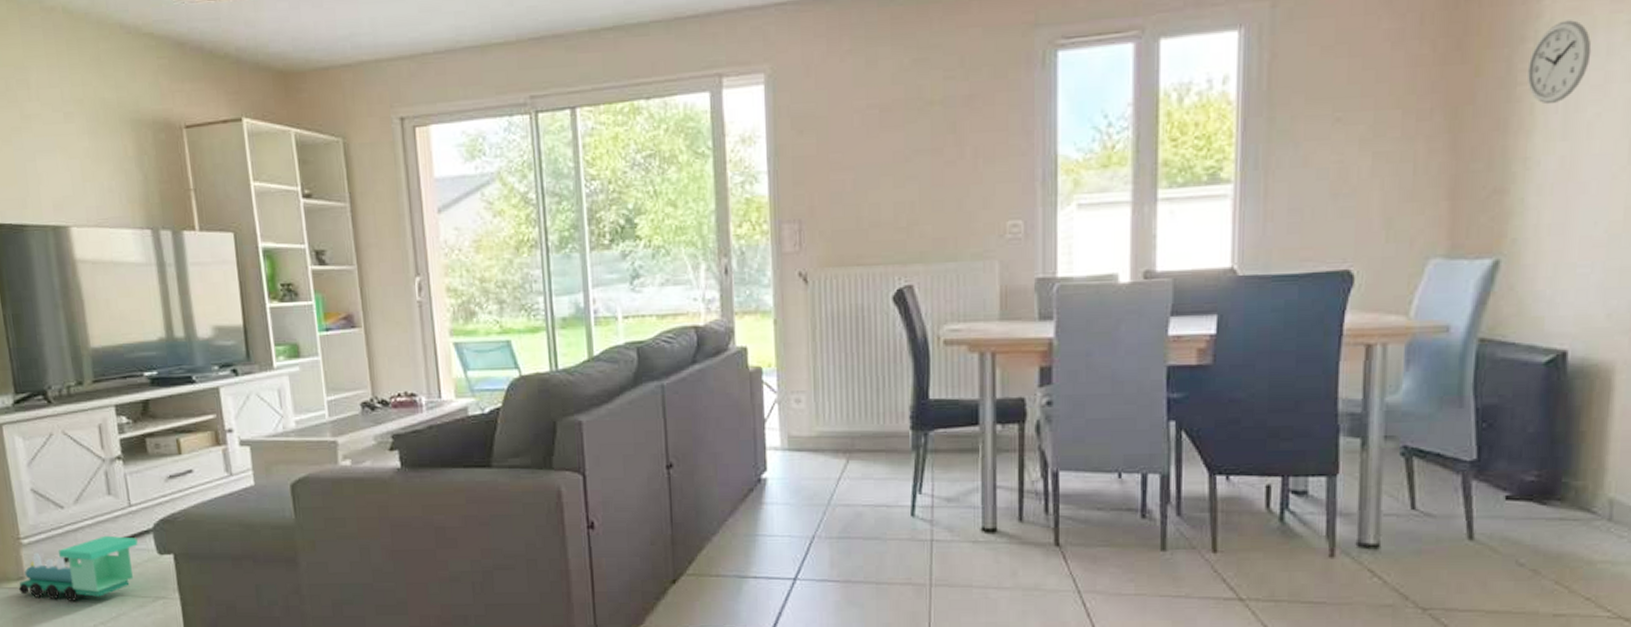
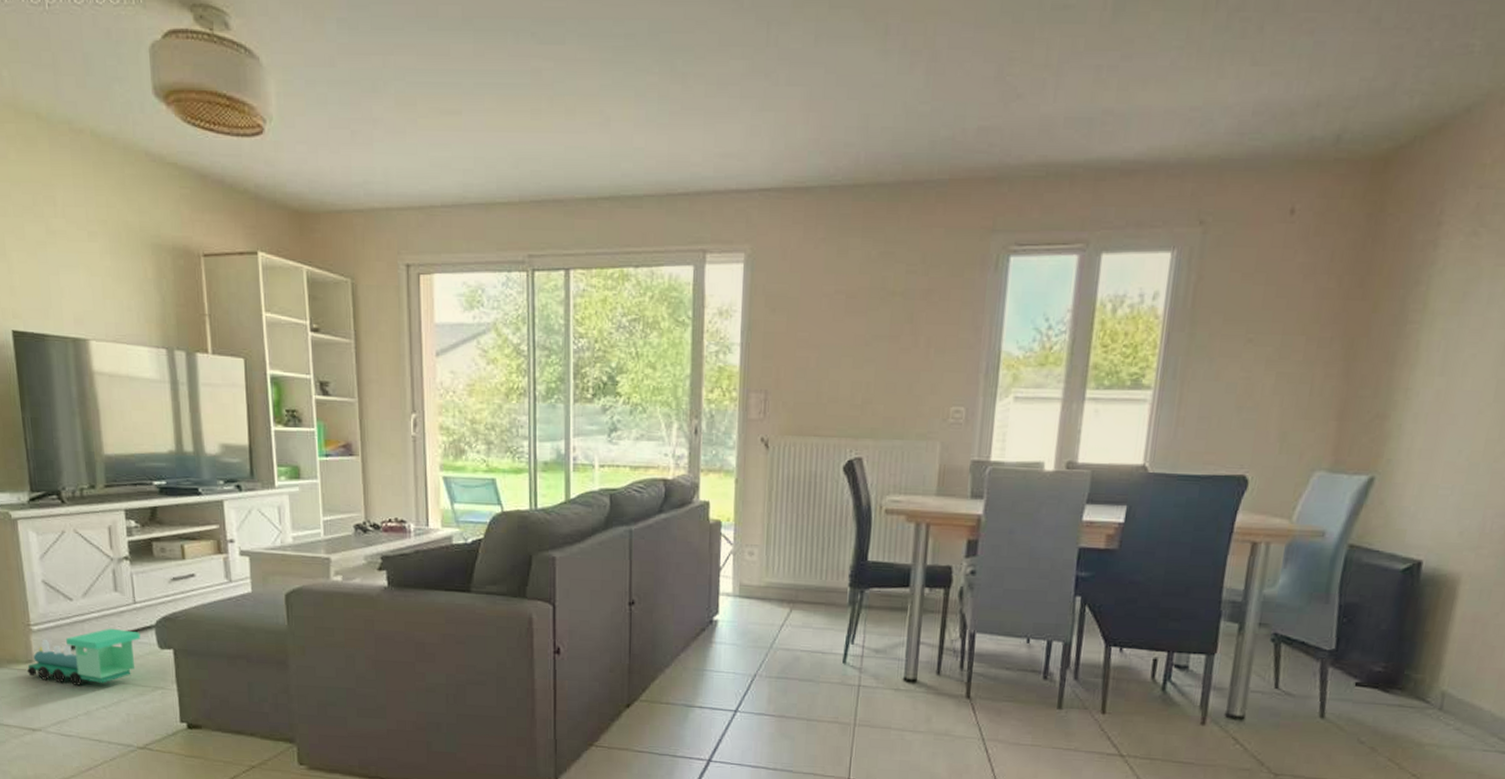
wall clock: present [1526,20,1592,105] -> none [1416,269,1475,343]

